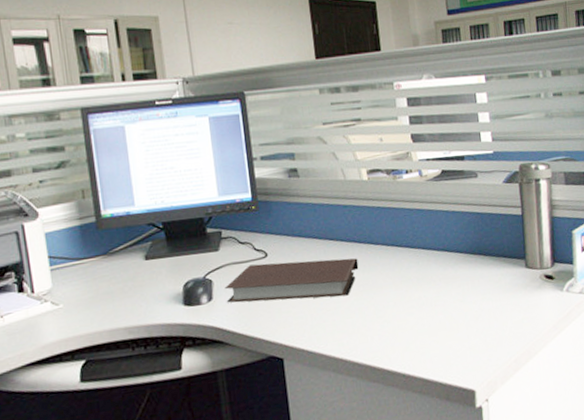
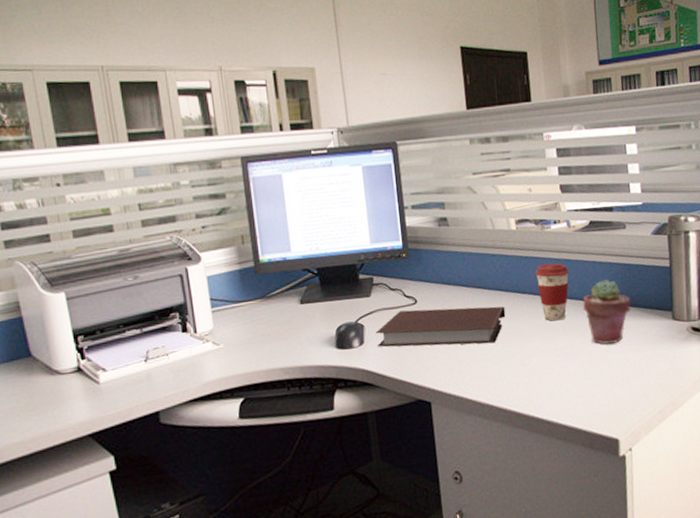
coffee cup: none [387,213,422,272] -> present [535,263,569,321]
potted succulent: none [435,228,484,294] -> present [582,279,631,344]

